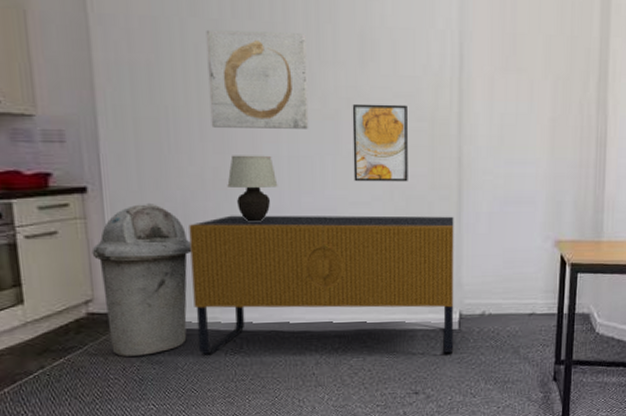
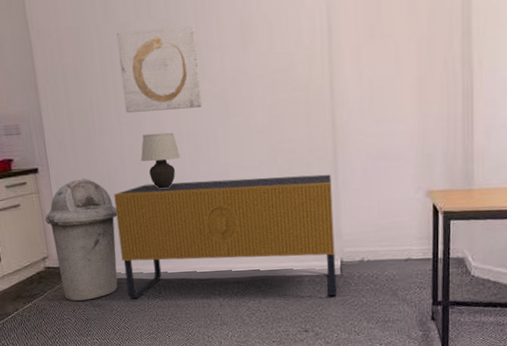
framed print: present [352,103,408,182] -> none [237,78,289,149]

